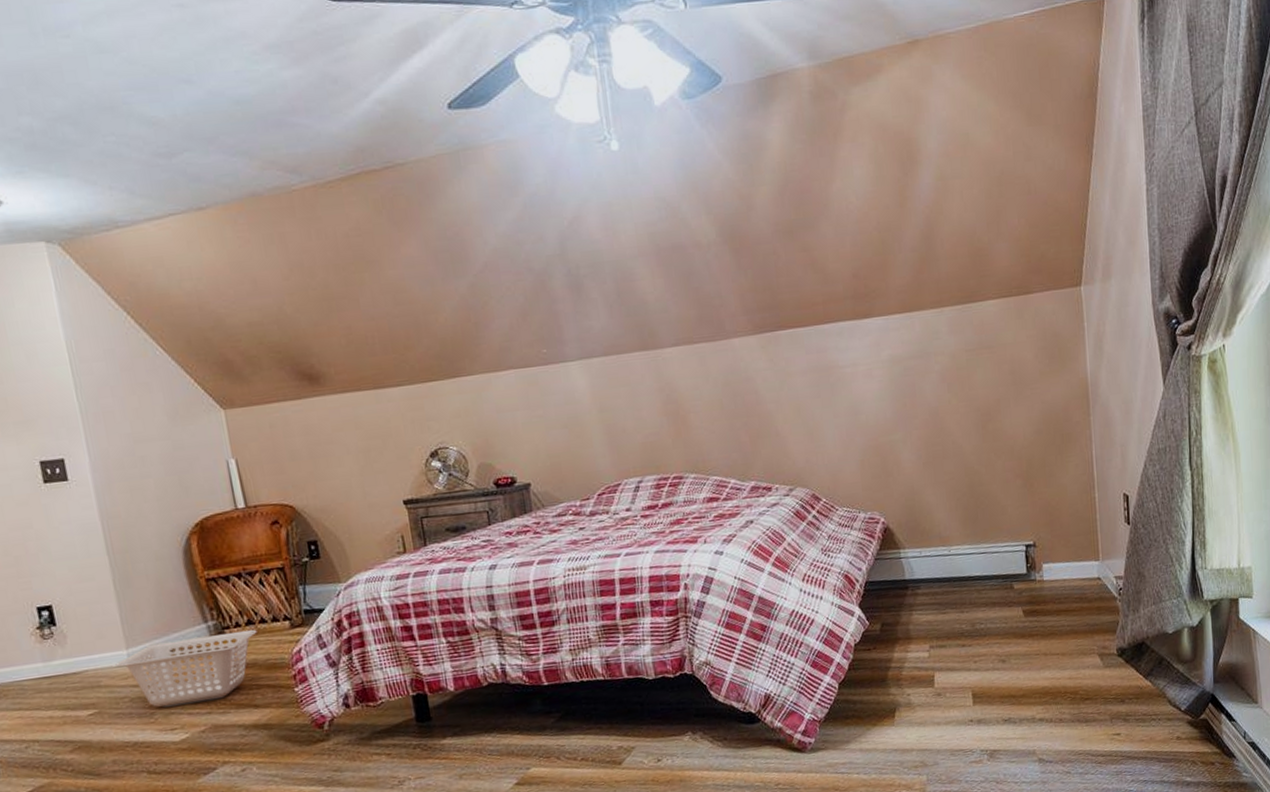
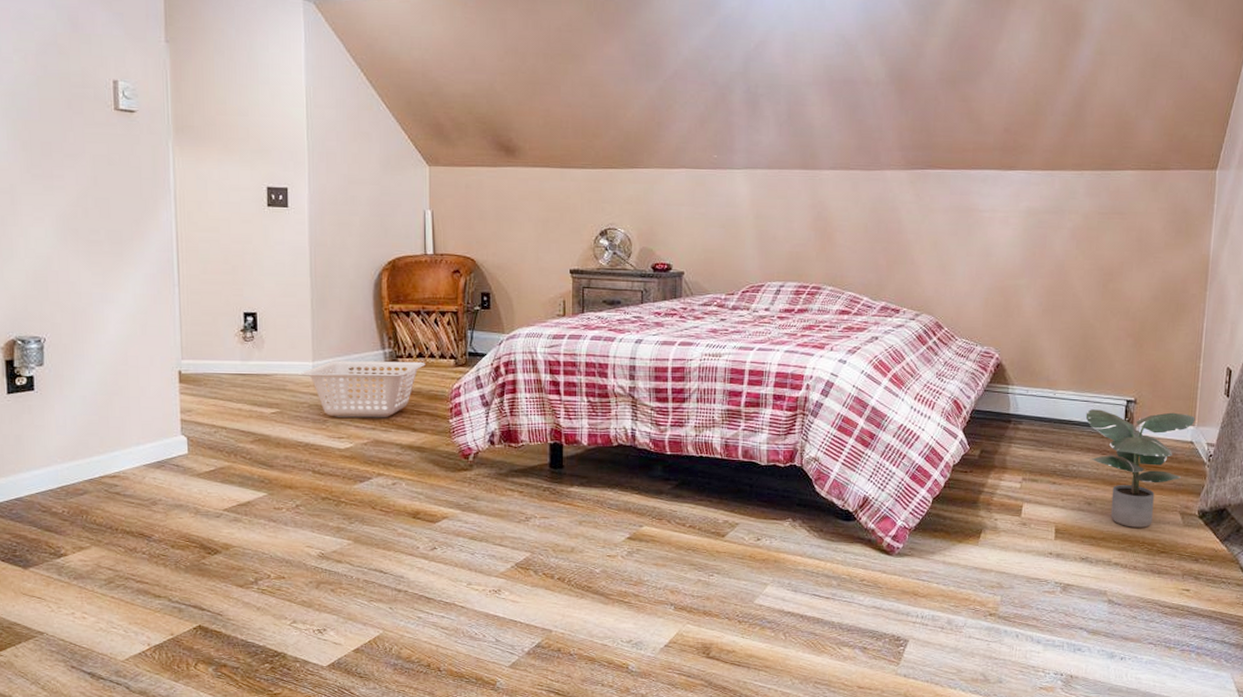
potted plant: none [985,549,1099,679] -> present [1085,409,1195,528]

